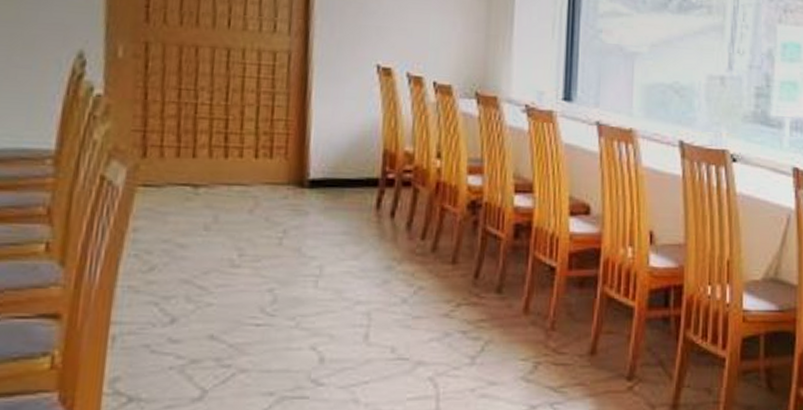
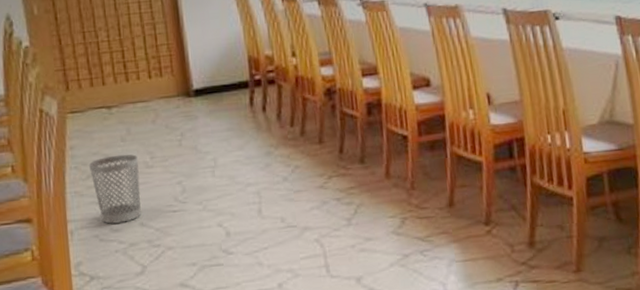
wastebasket: none [153,246,222,332] -> present [88,154,141,224]

